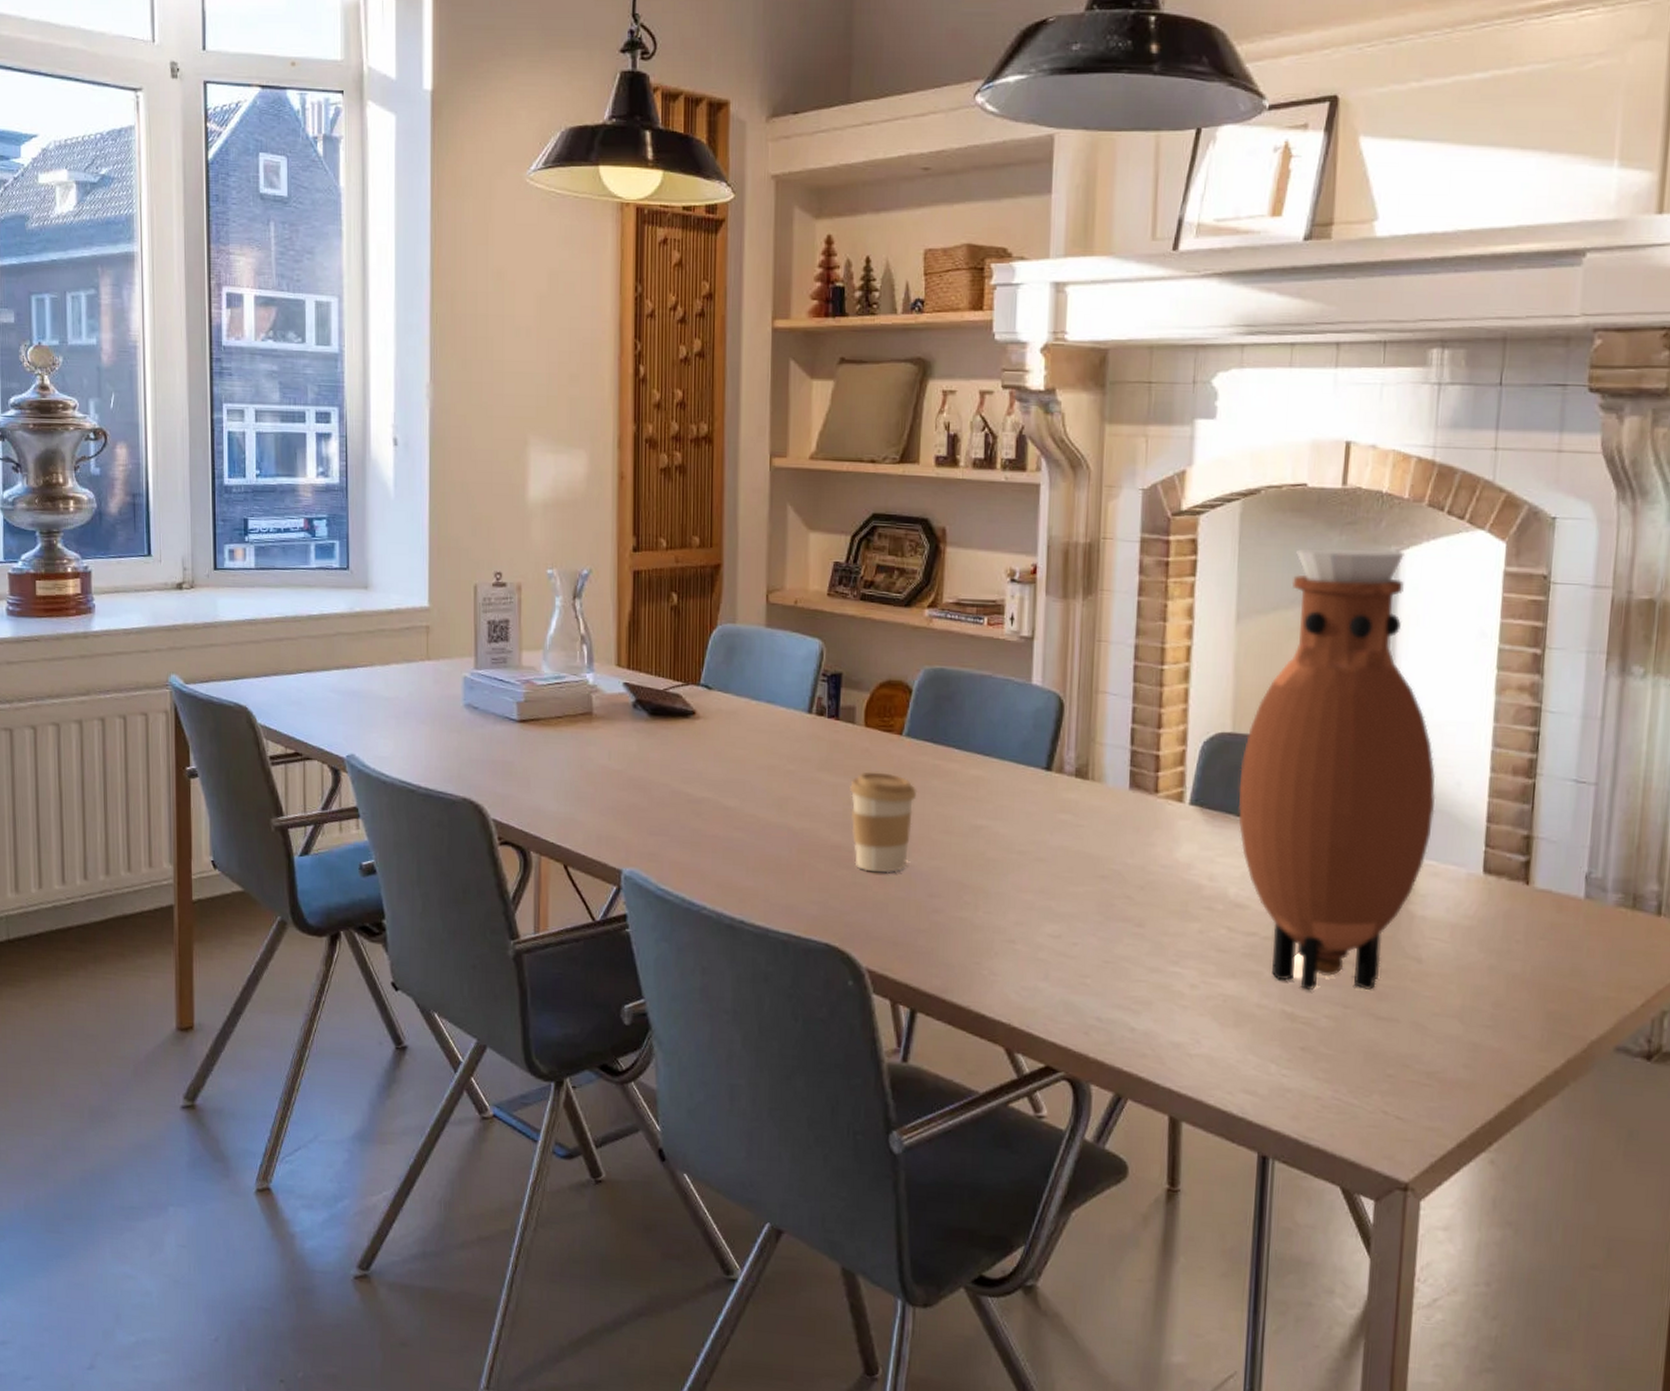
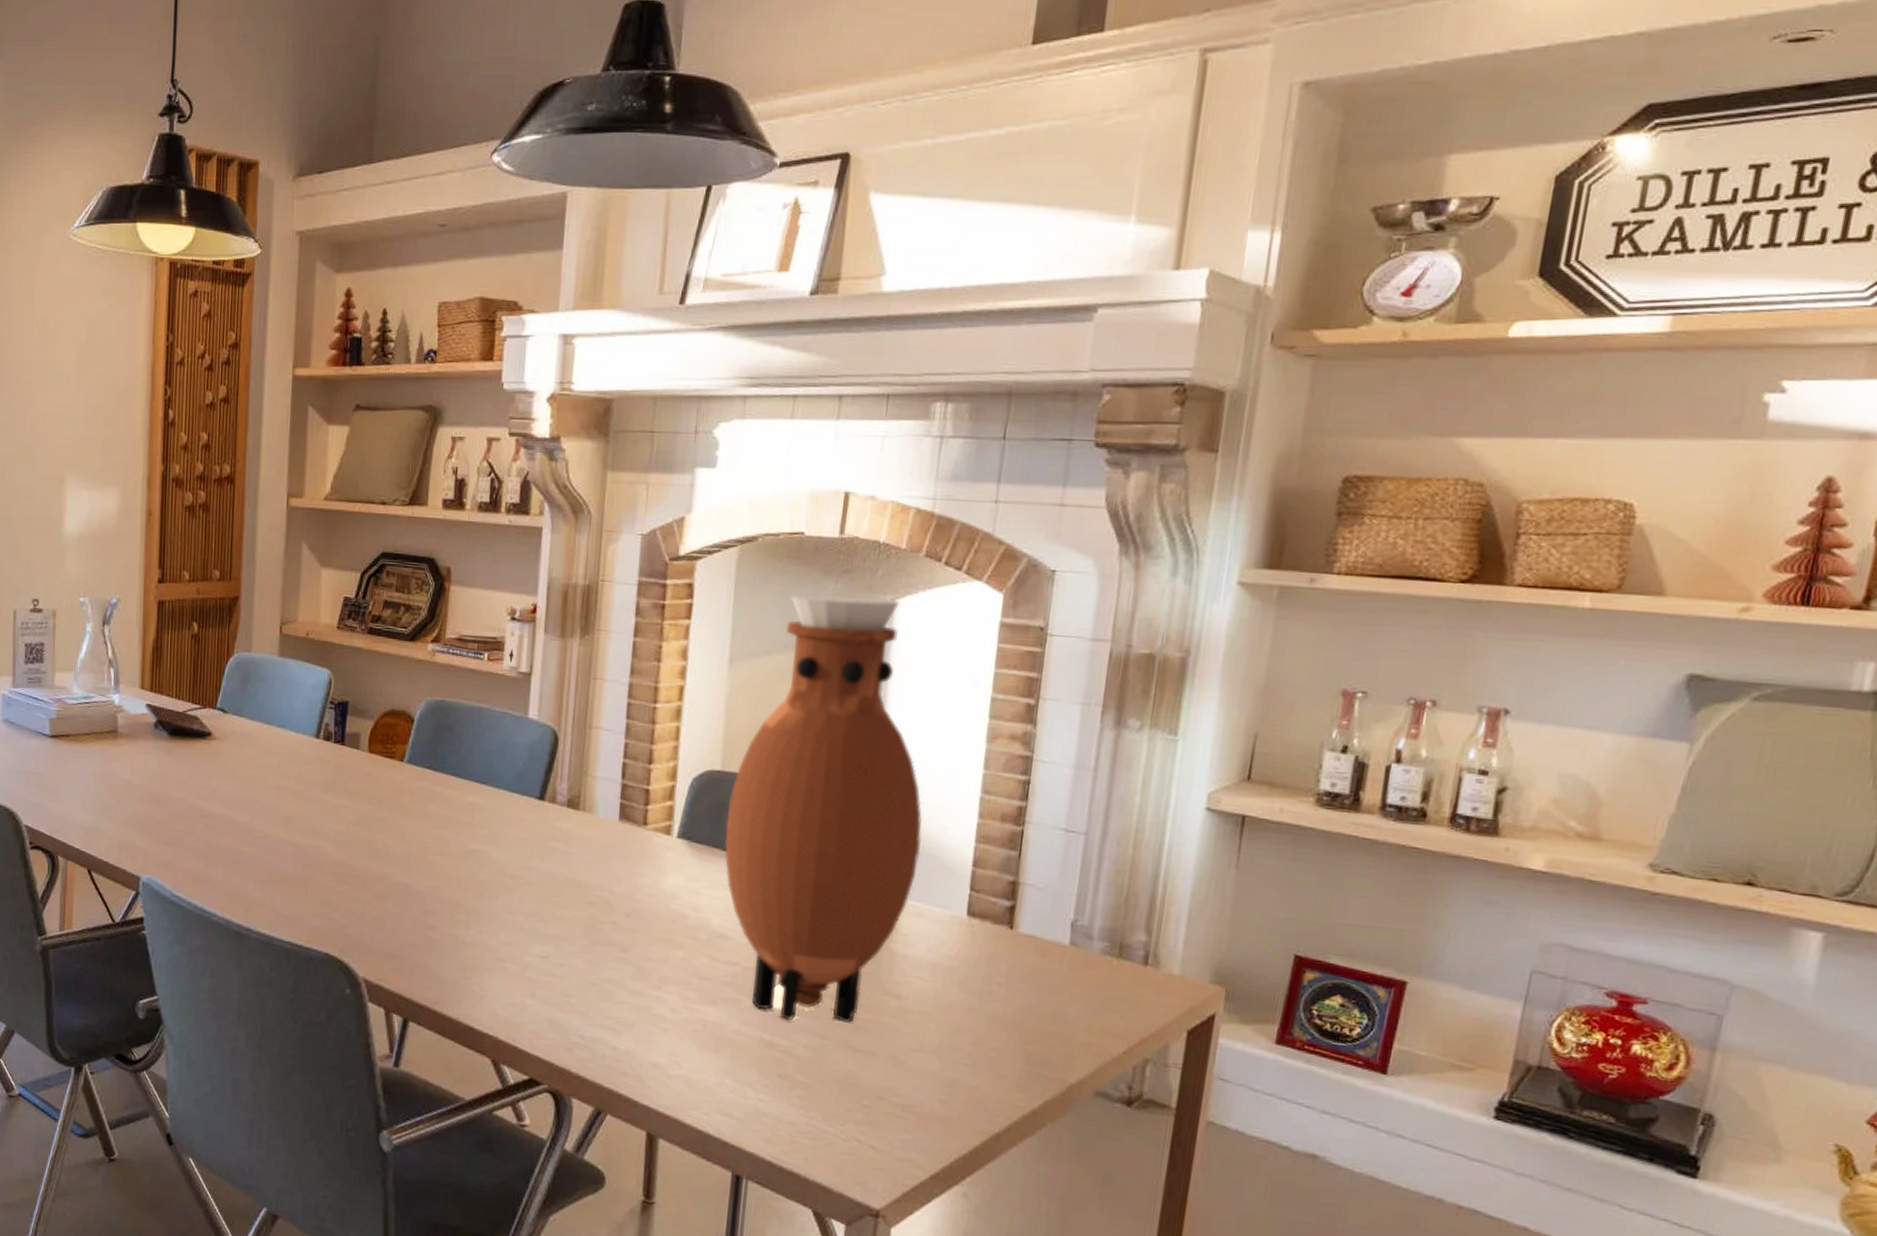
coffee cup: present [850,771,917,873] -> none [352,794,416,891]

